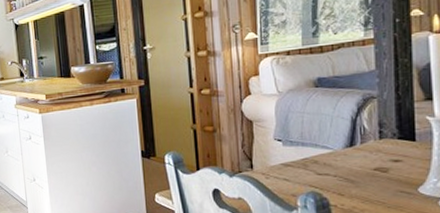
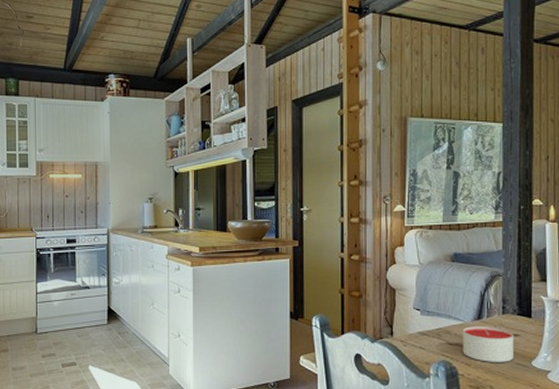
candle: none [333,153,395,191] -> present [462,326,514,362]

